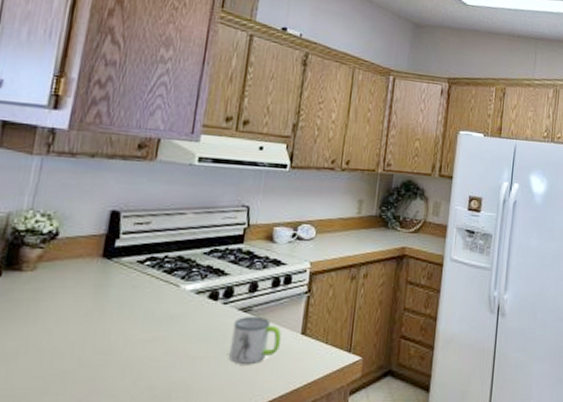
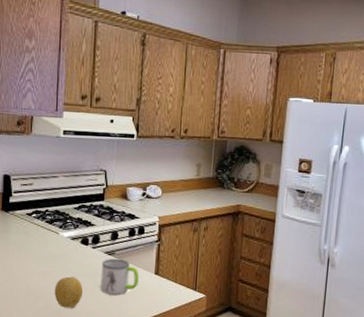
fruit: none [165,343,206,386] -> present [54,276,83,308]

